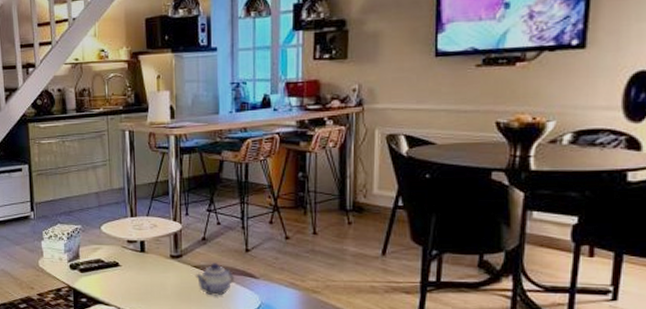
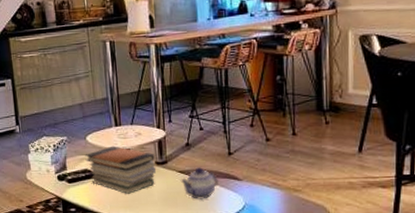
book stack: none [98,236,171,287] -> present [85,146,157,194]

